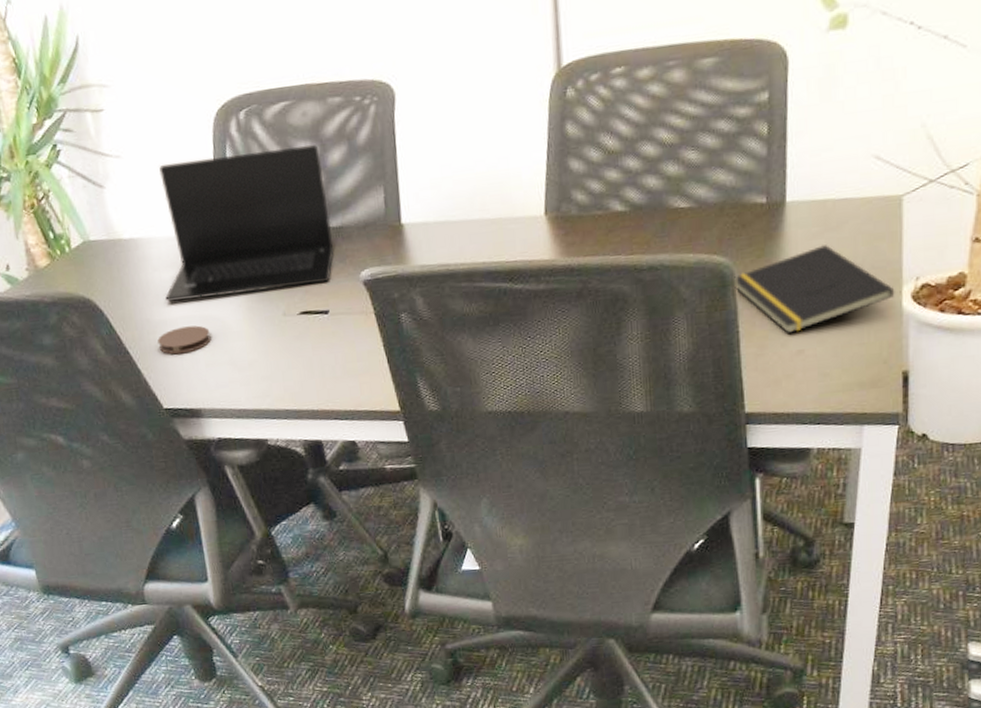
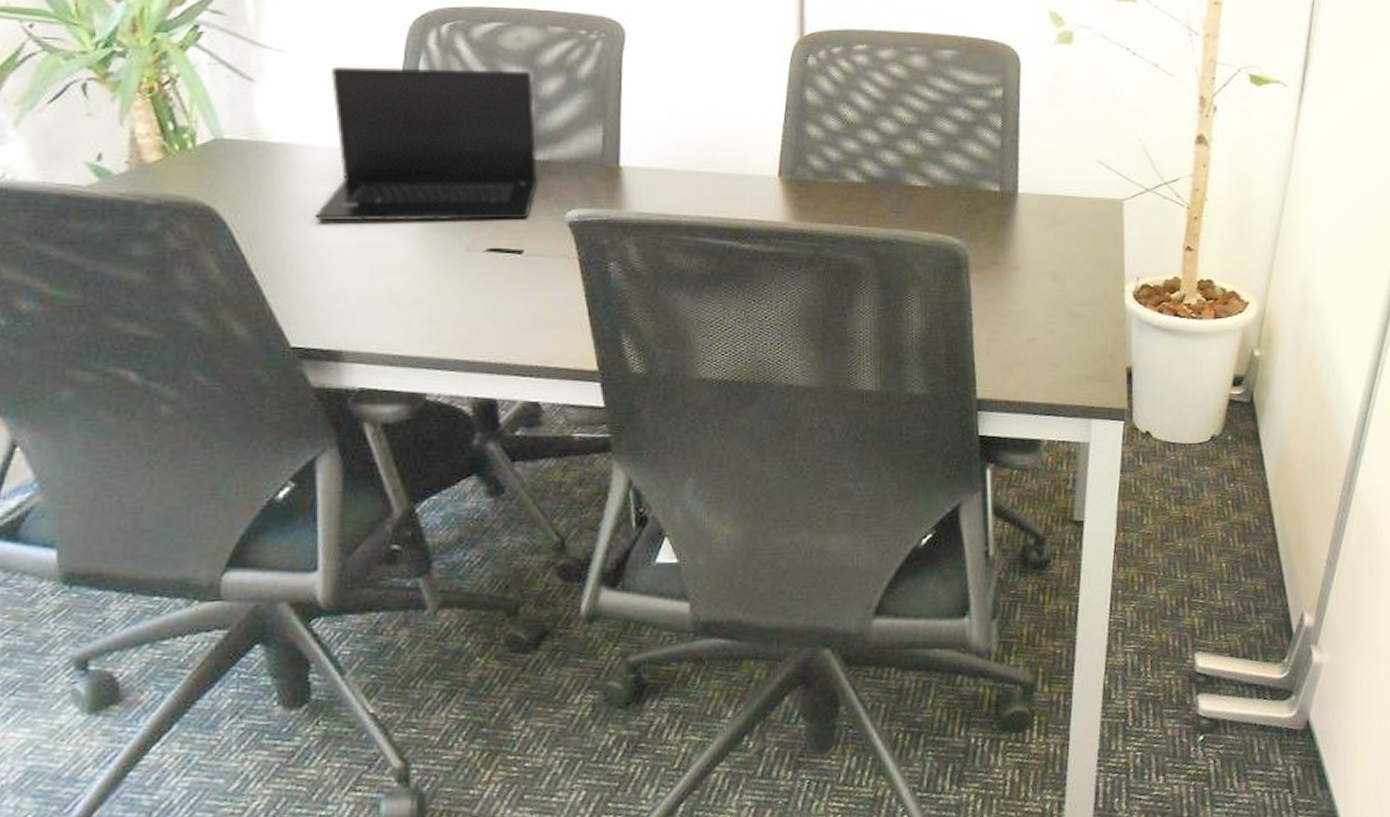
coaster: present [157,325,211,355] -> none [296,251,369,283]
notepad: present [734,245,895,333] -> none [968,238,1118,320]

